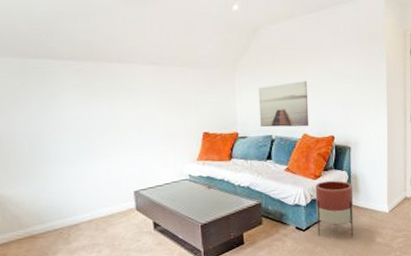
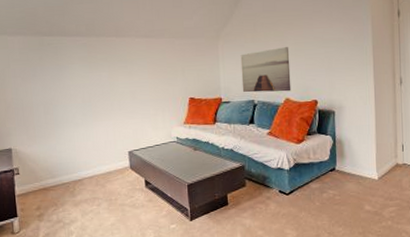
planter: present [315,180,354,237] -> none [298,145,340,203]

